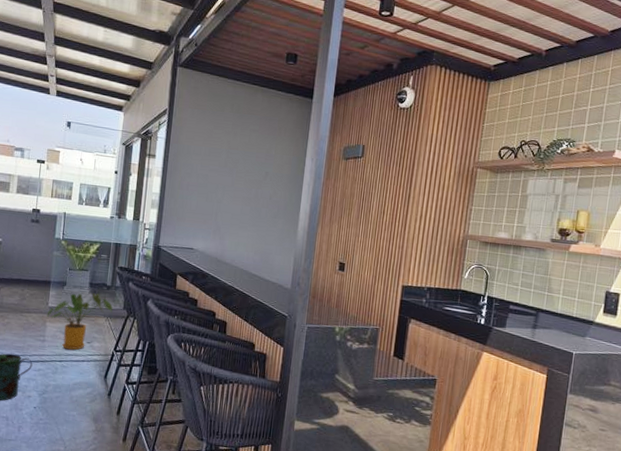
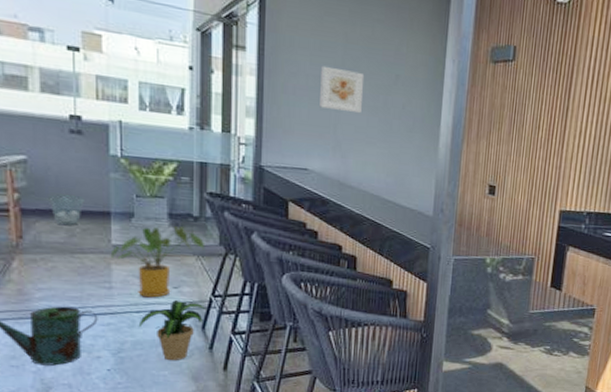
waste basket: none [11,267,35,292] -> present [47,194,84,226]
potted plant: none [59,353,109,404] -> present [138,300,206,361]
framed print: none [206,167,242,204] -> present [320,65,365,114]

